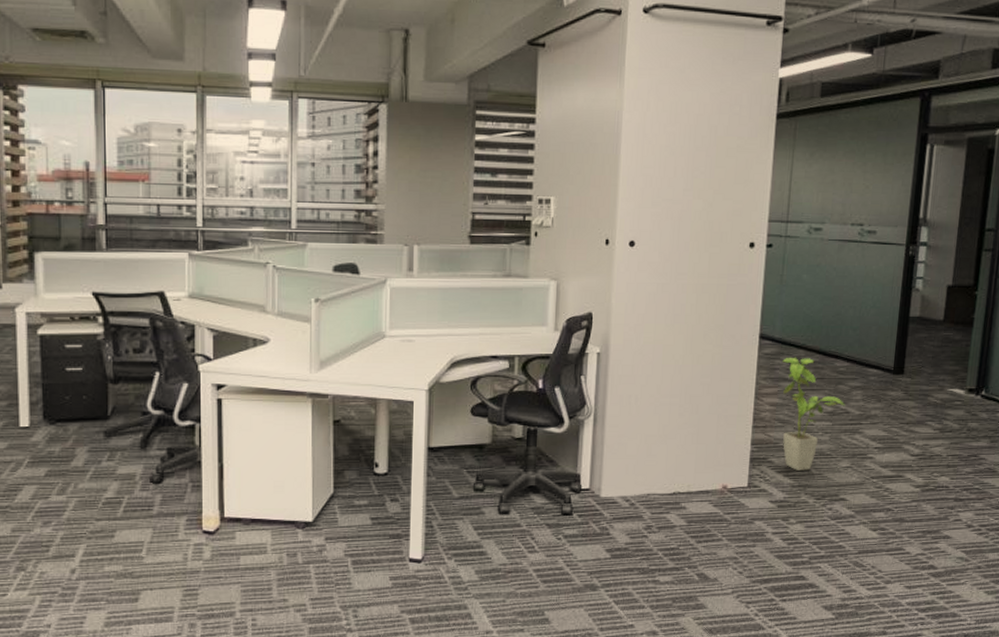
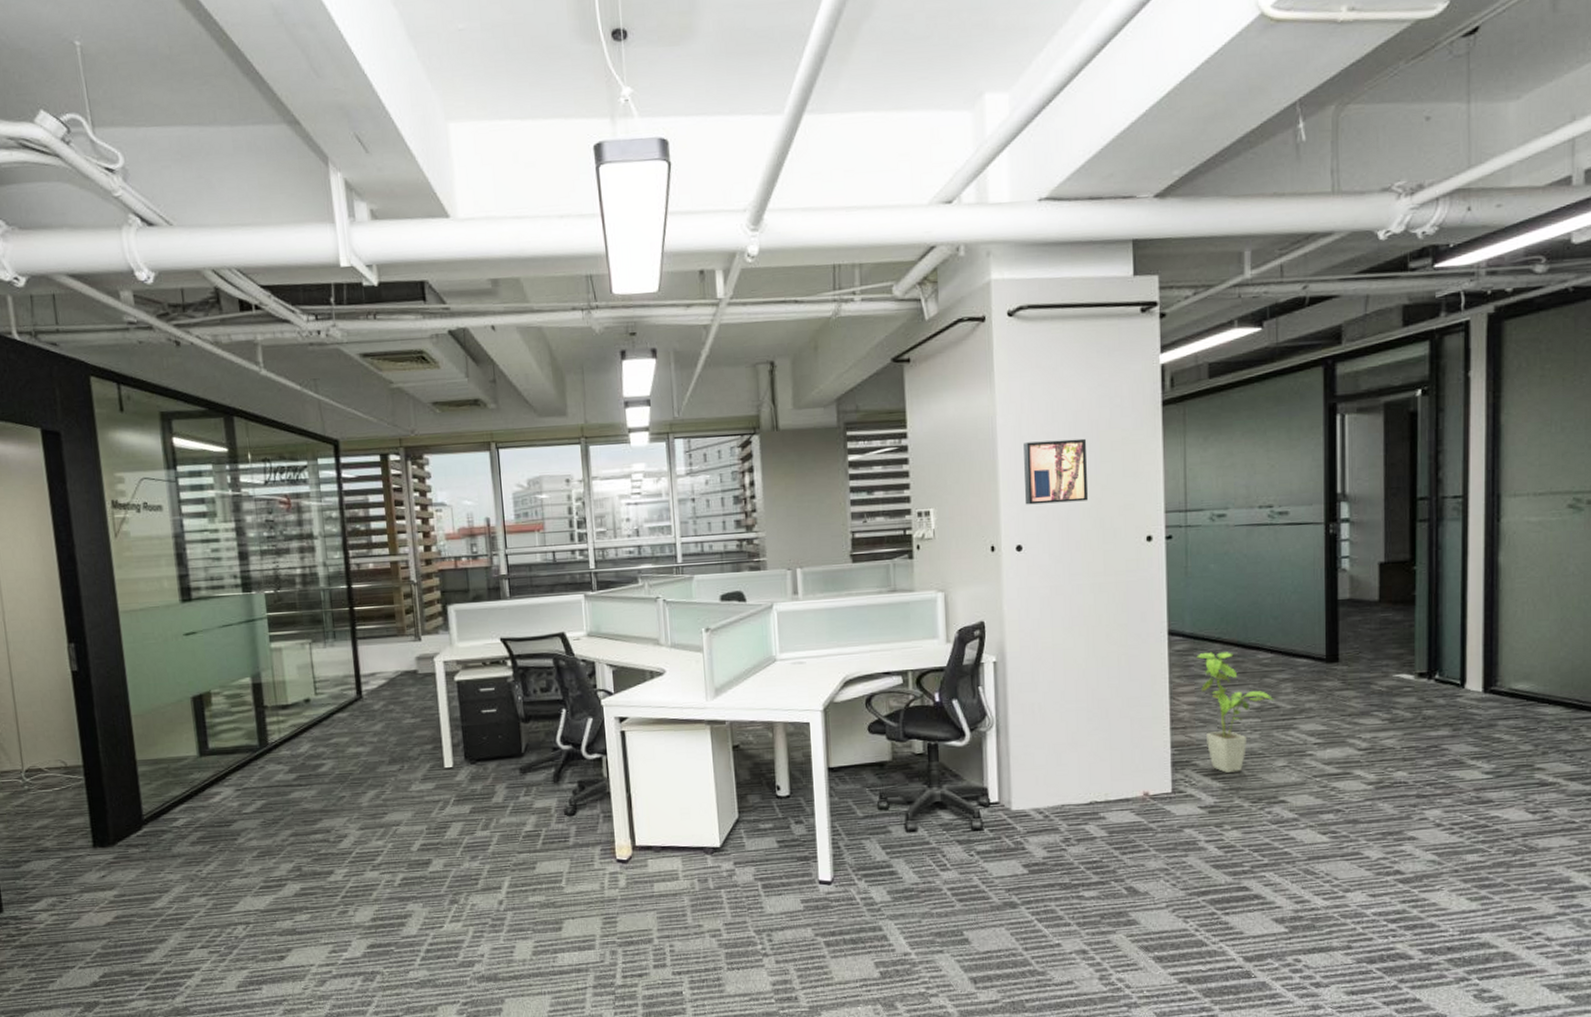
wall art: none [642,140,705,204] -> present [1024,438,1088,505]

